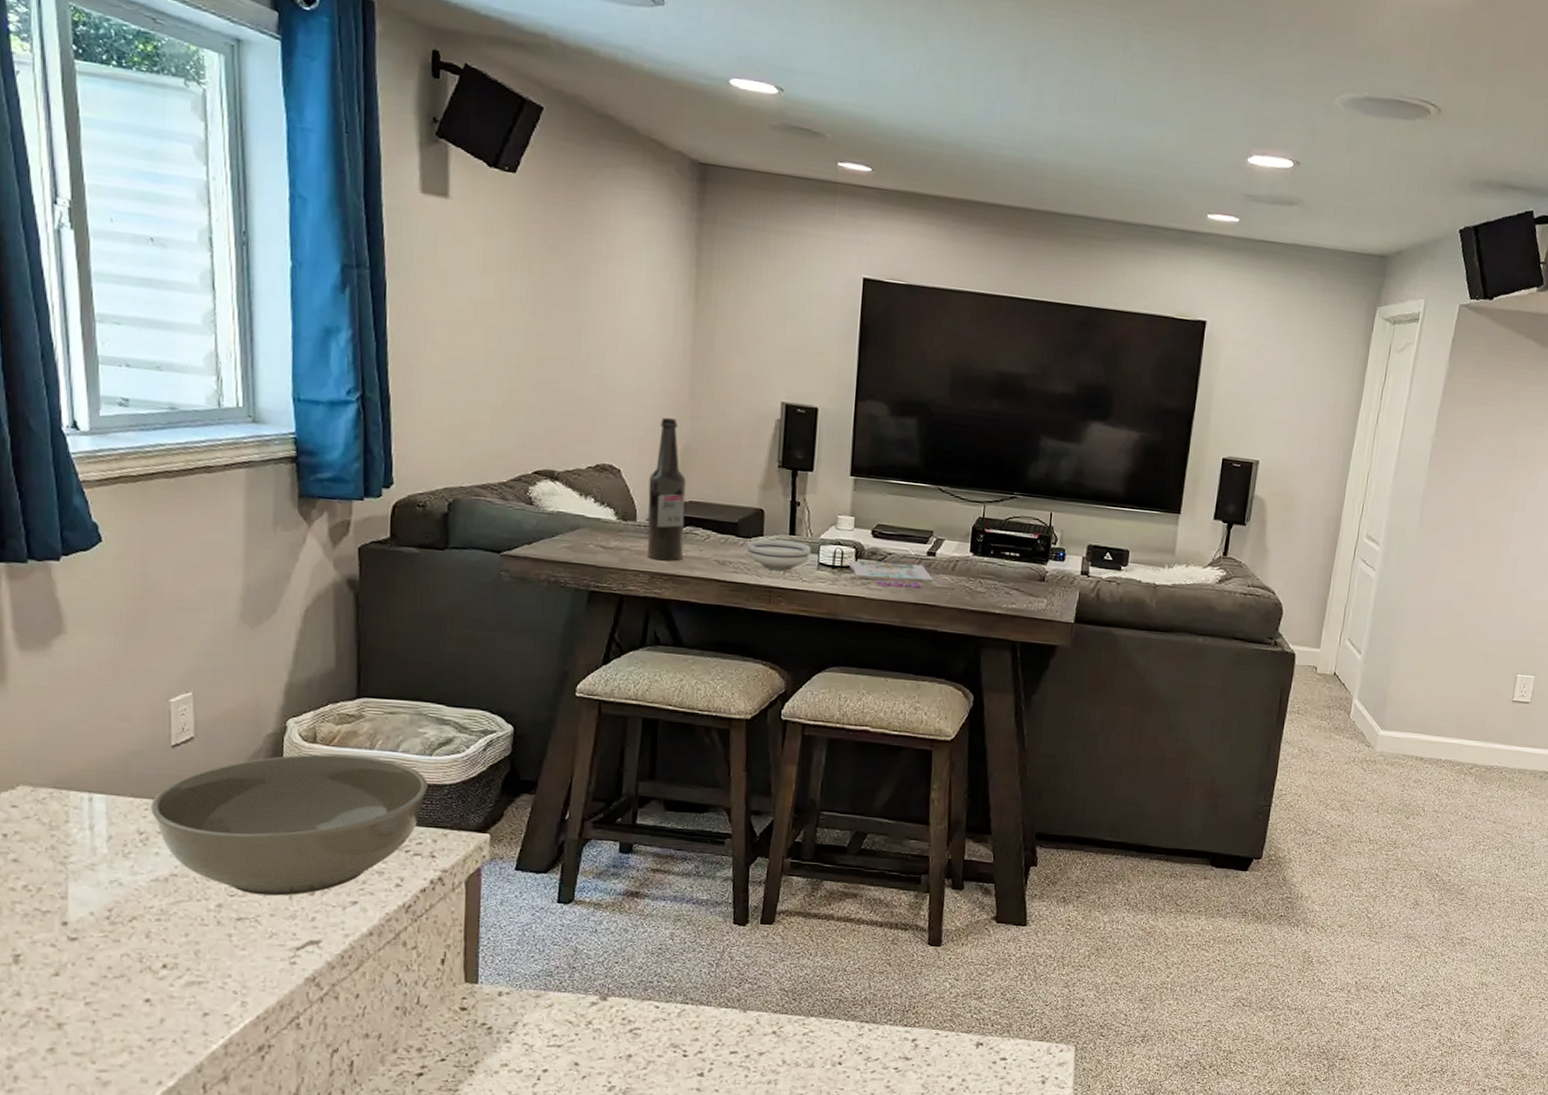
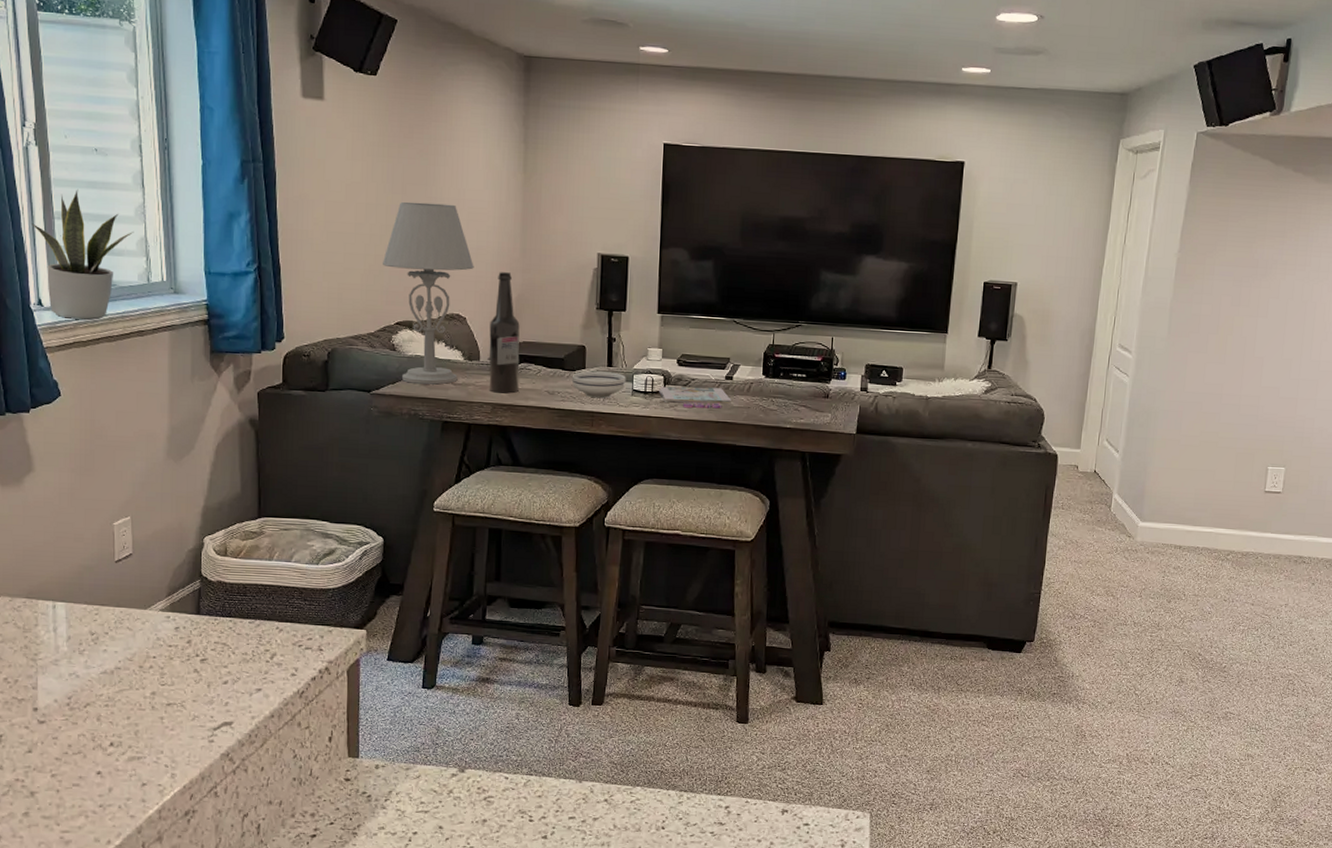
potted plant: none [64,286,201,451] -> present [31,188,134,321]
bowl: present [151,754,427,896] -> none [100,565,315,685]
table lamp: none [518,328,632,548] -> present [382,202,474,385]

